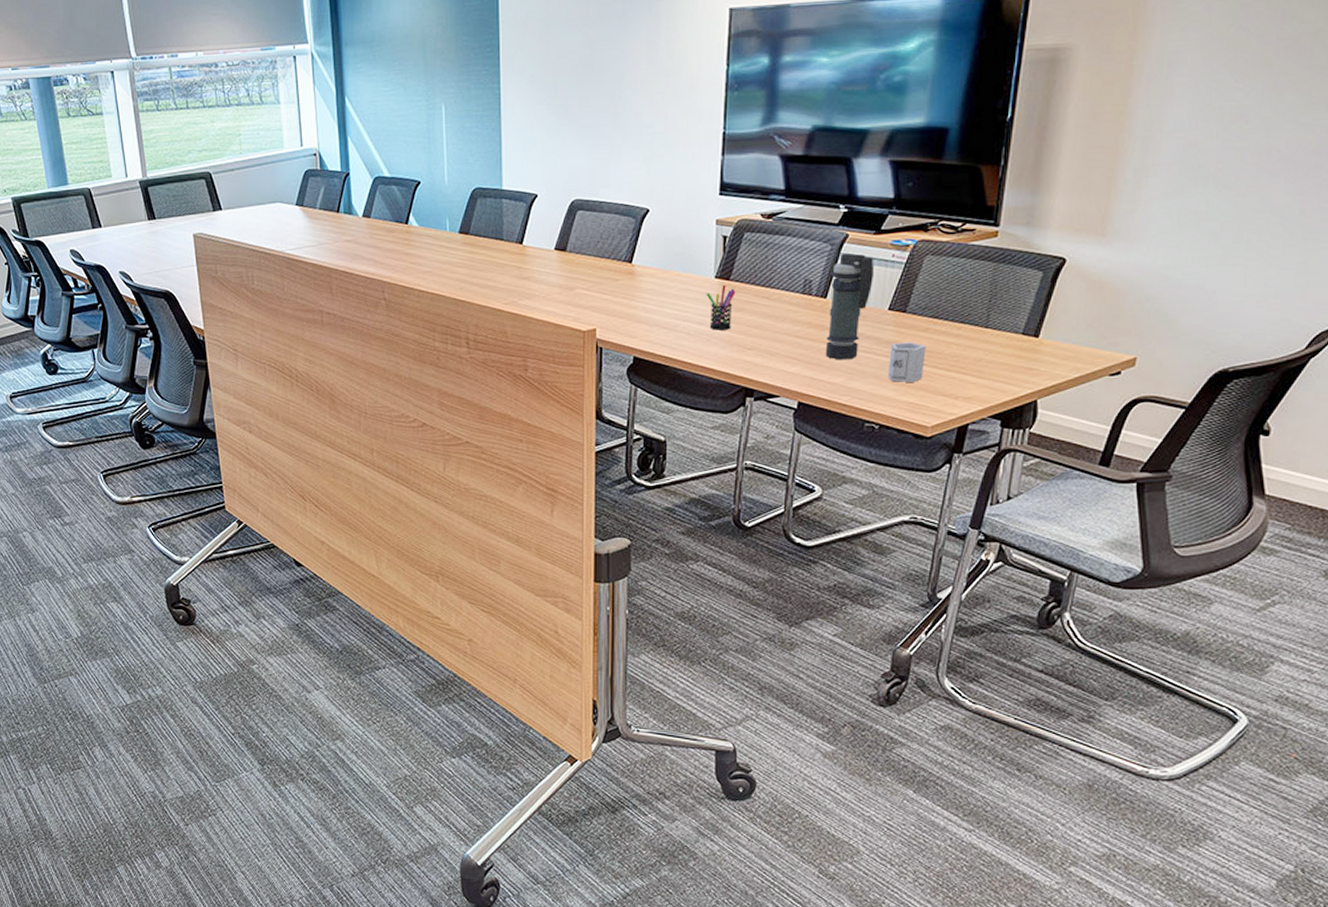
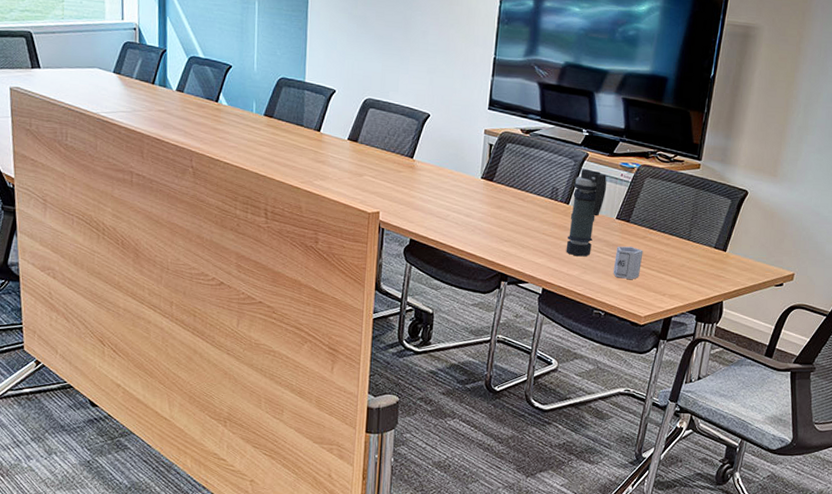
pen holder: present [706,284,736,330] -> none [473,185,497,223]

